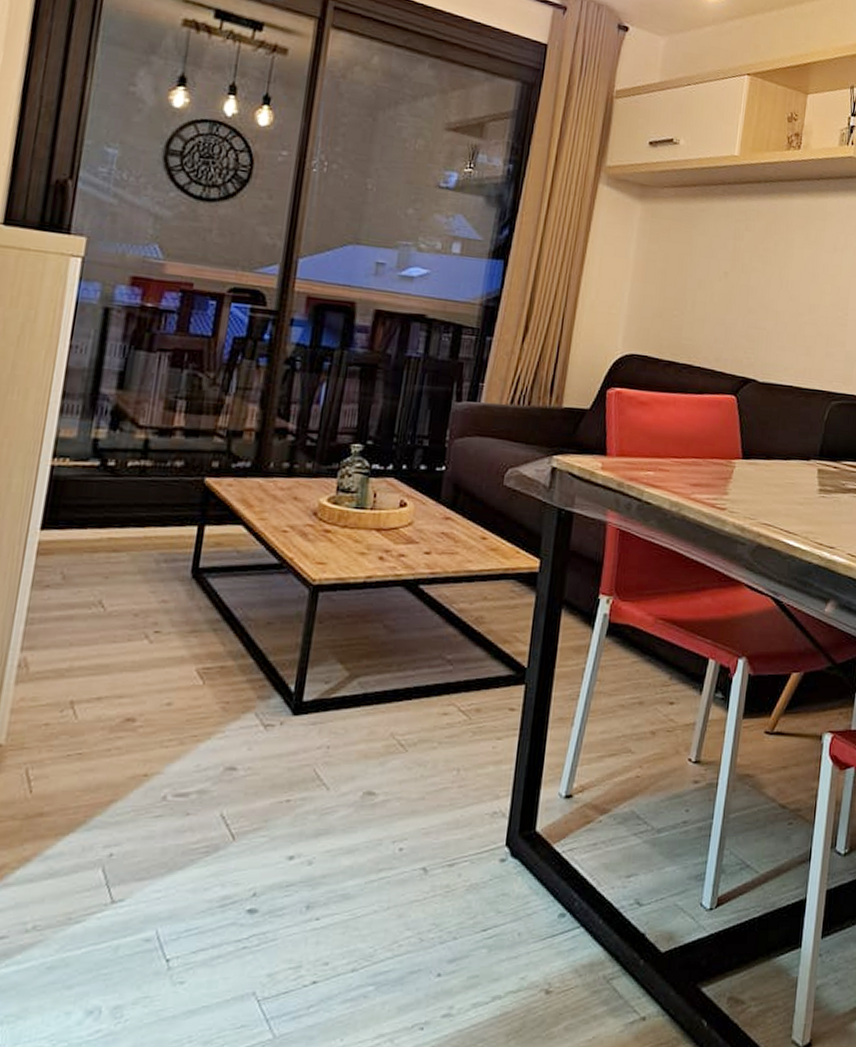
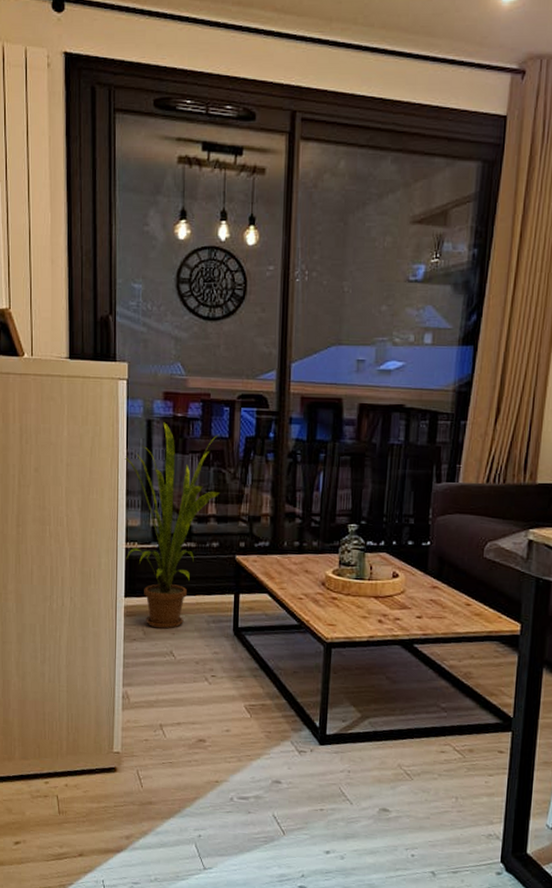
house plant: none [50,312,200,571] -> present [125,422,221,629]

